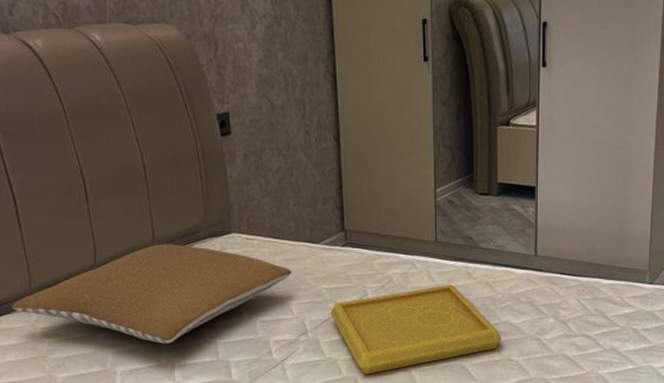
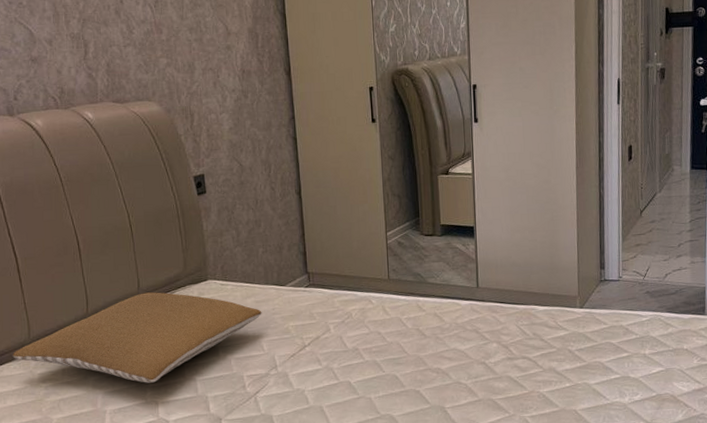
serving tray: present [331,284,502,375] -> none [297,316,451,403]

